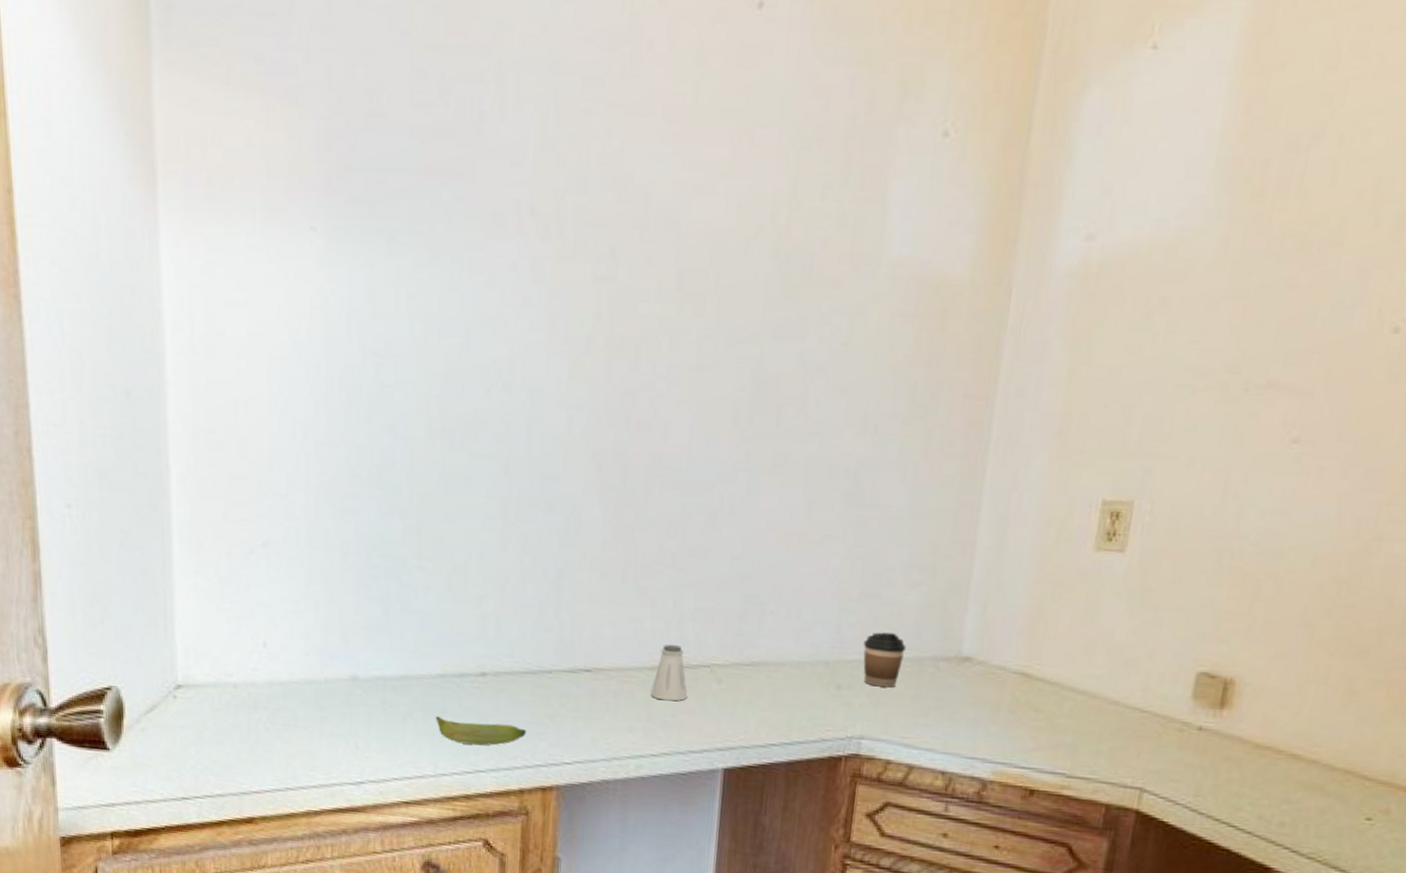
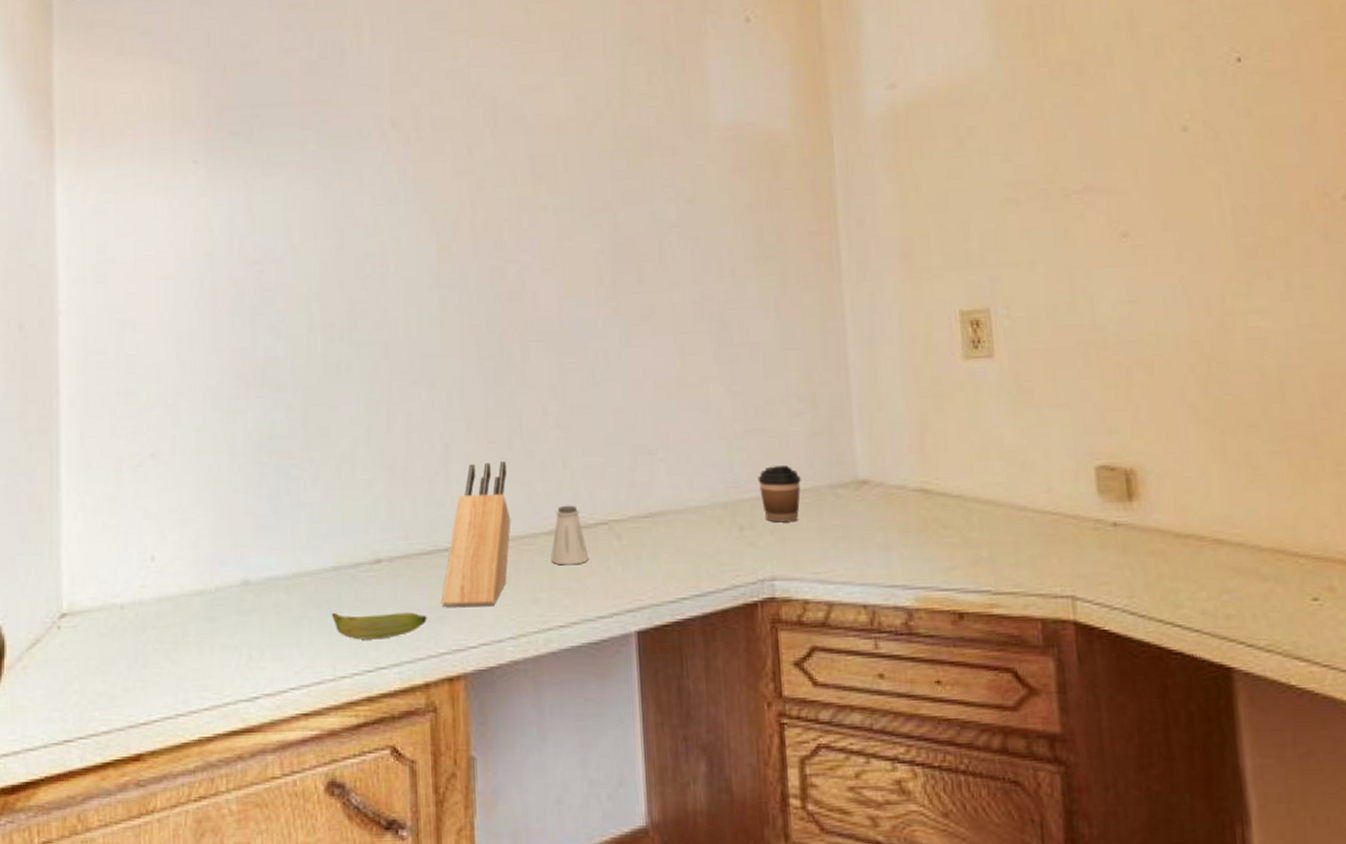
knife block: none [541,593,617,728] -> present [441,461,511,607]

